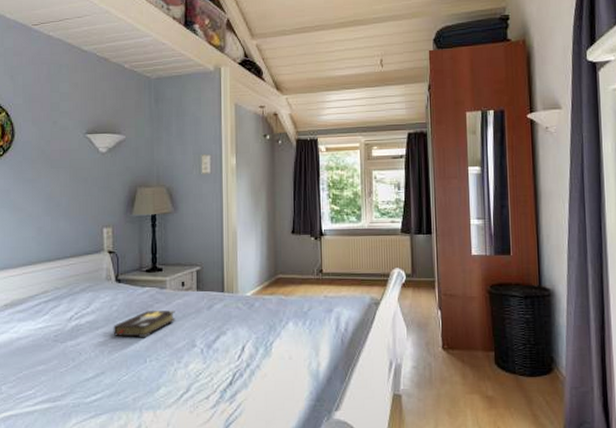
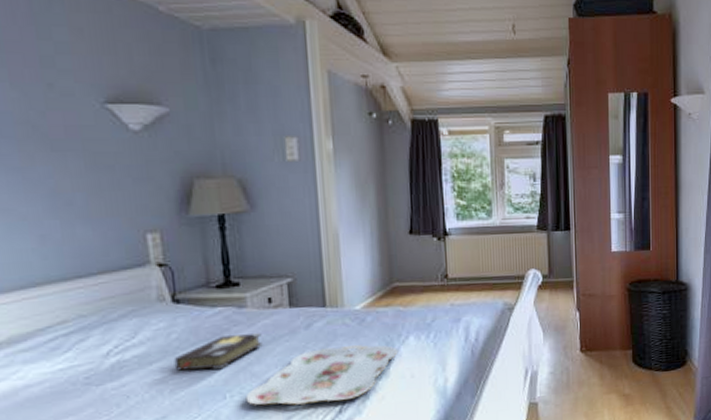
serving tray: none [160,327,280,374] -> present [245,345,399,406]

